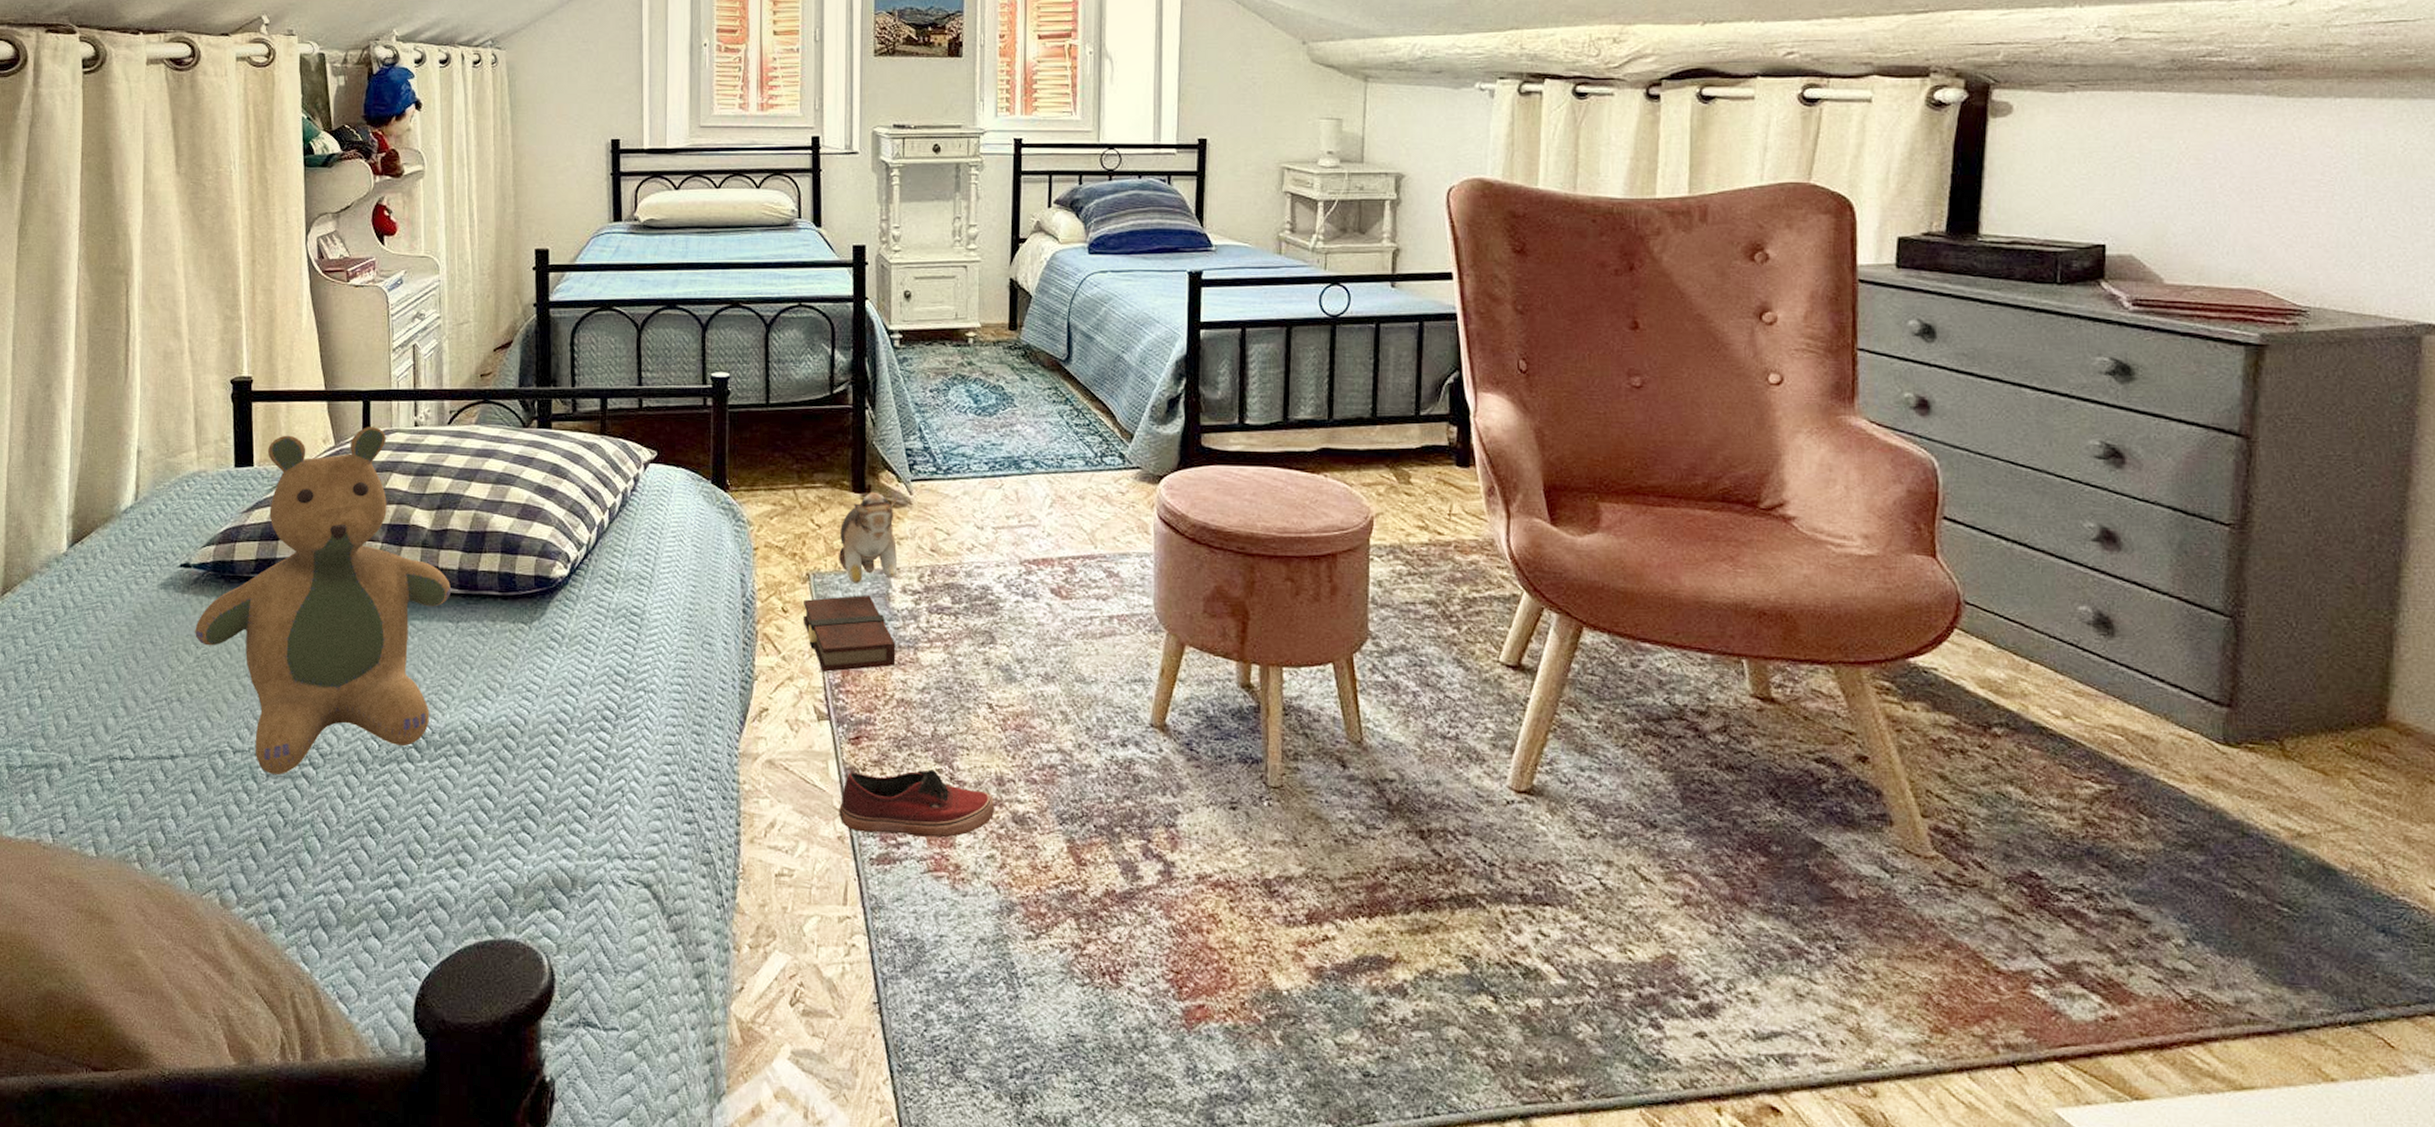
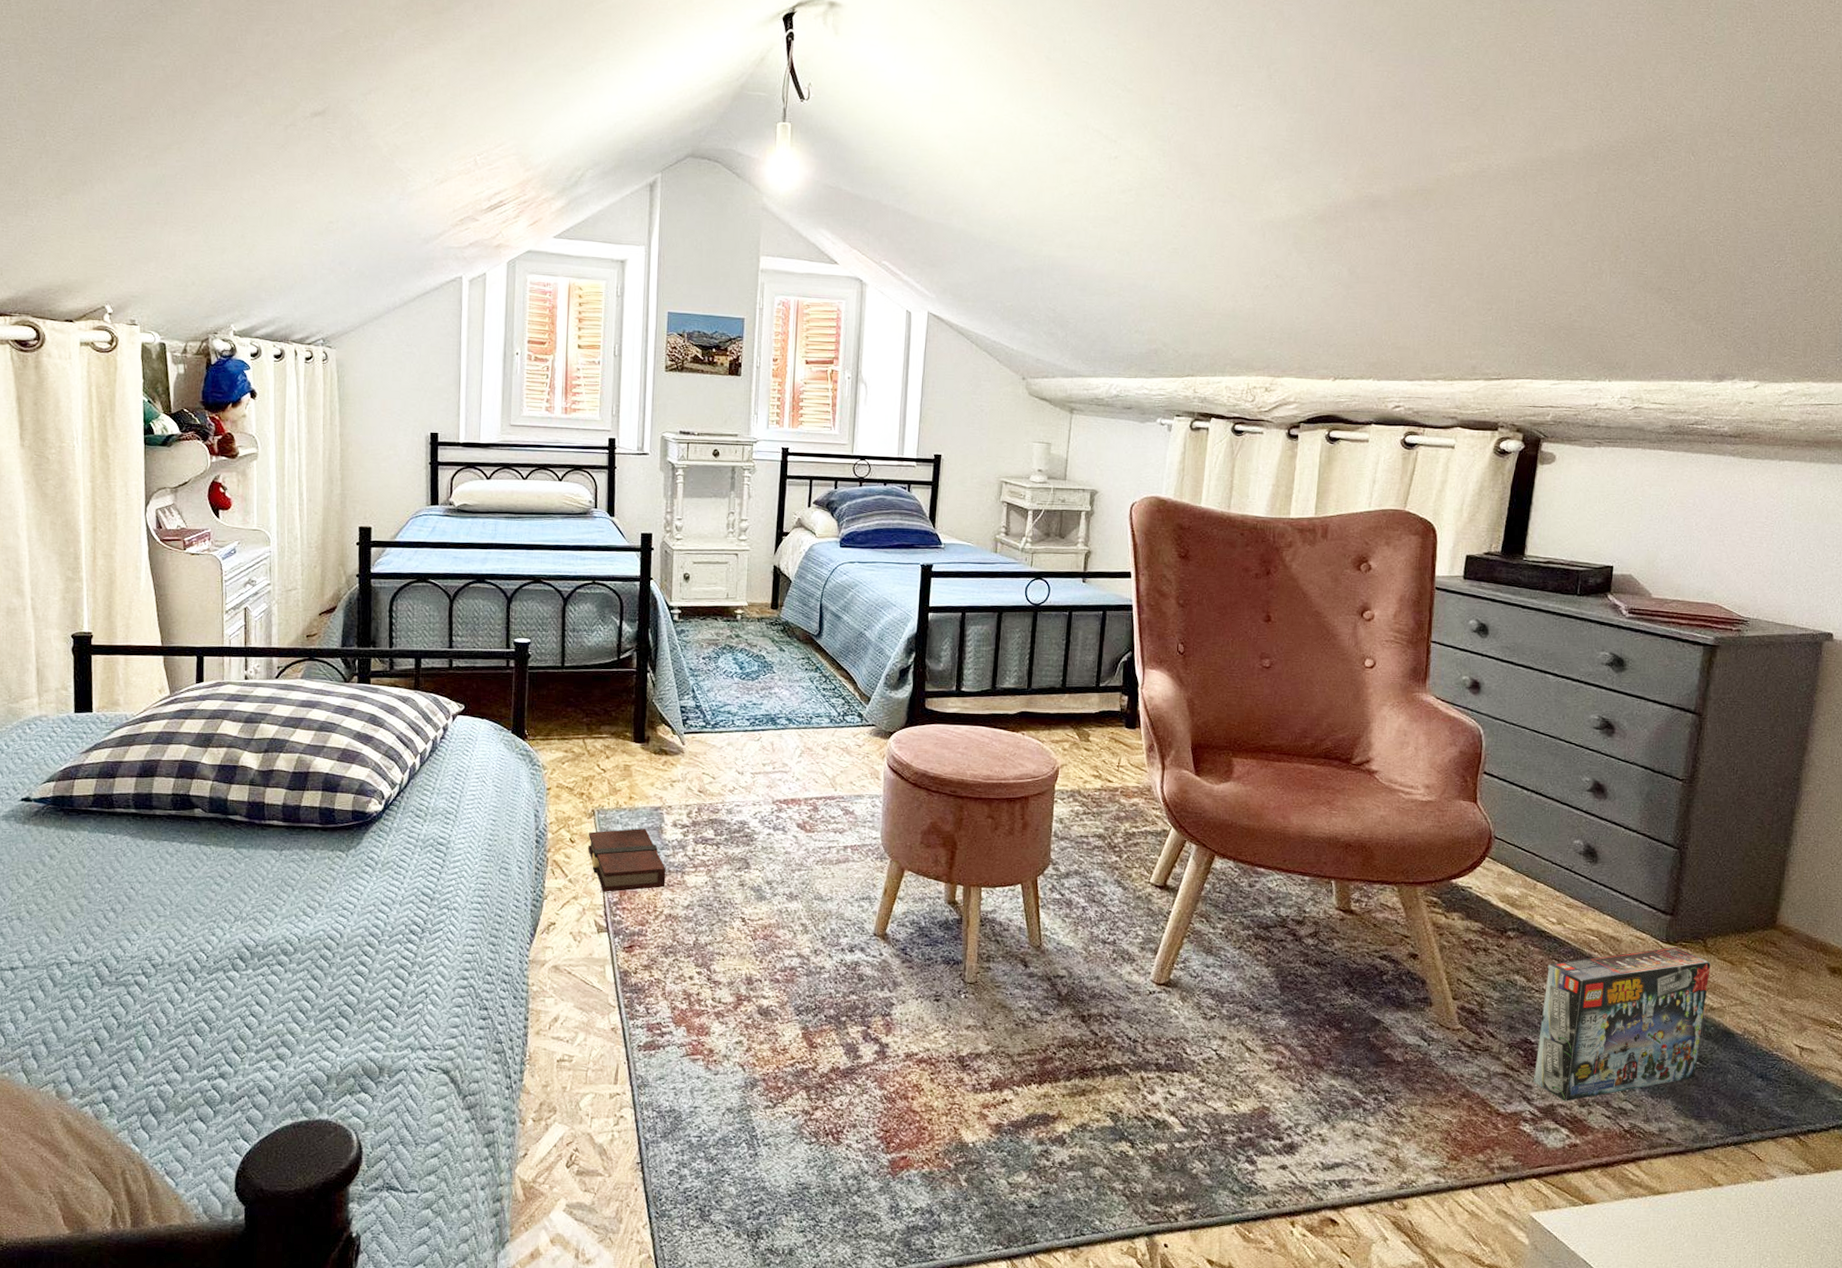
teddy bear: present [195,427,451,775] -> none [35,679,275,983]
plush toy: present [839,491,898,583] -> none [620,742,673,818]
shoe: present [839,769,995,838] -> none [613,972,744,1028]
box: none [2044,750,2293,958] -> present [1533,947,1711,1101]

